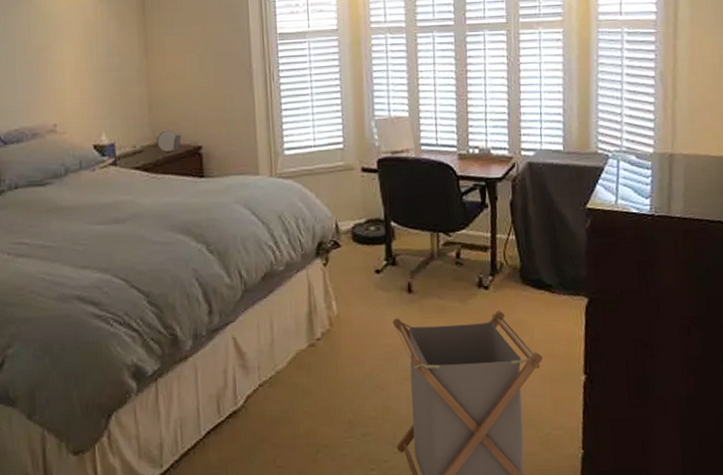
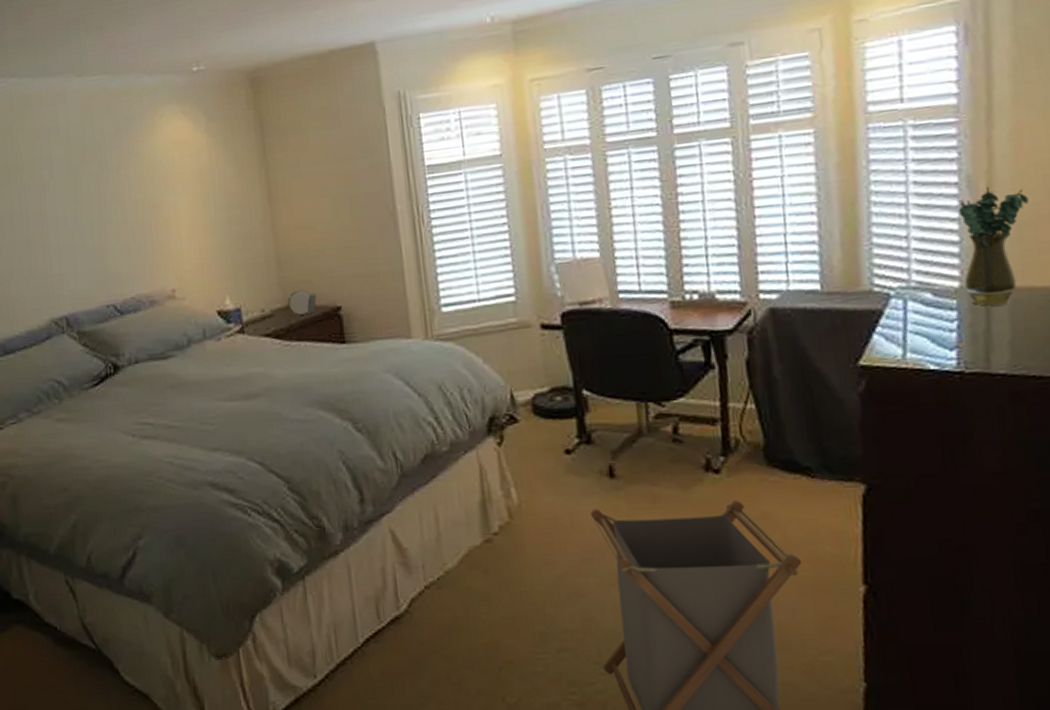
vase: none [654,80,698,167] -> present [959,186,1029,306]

